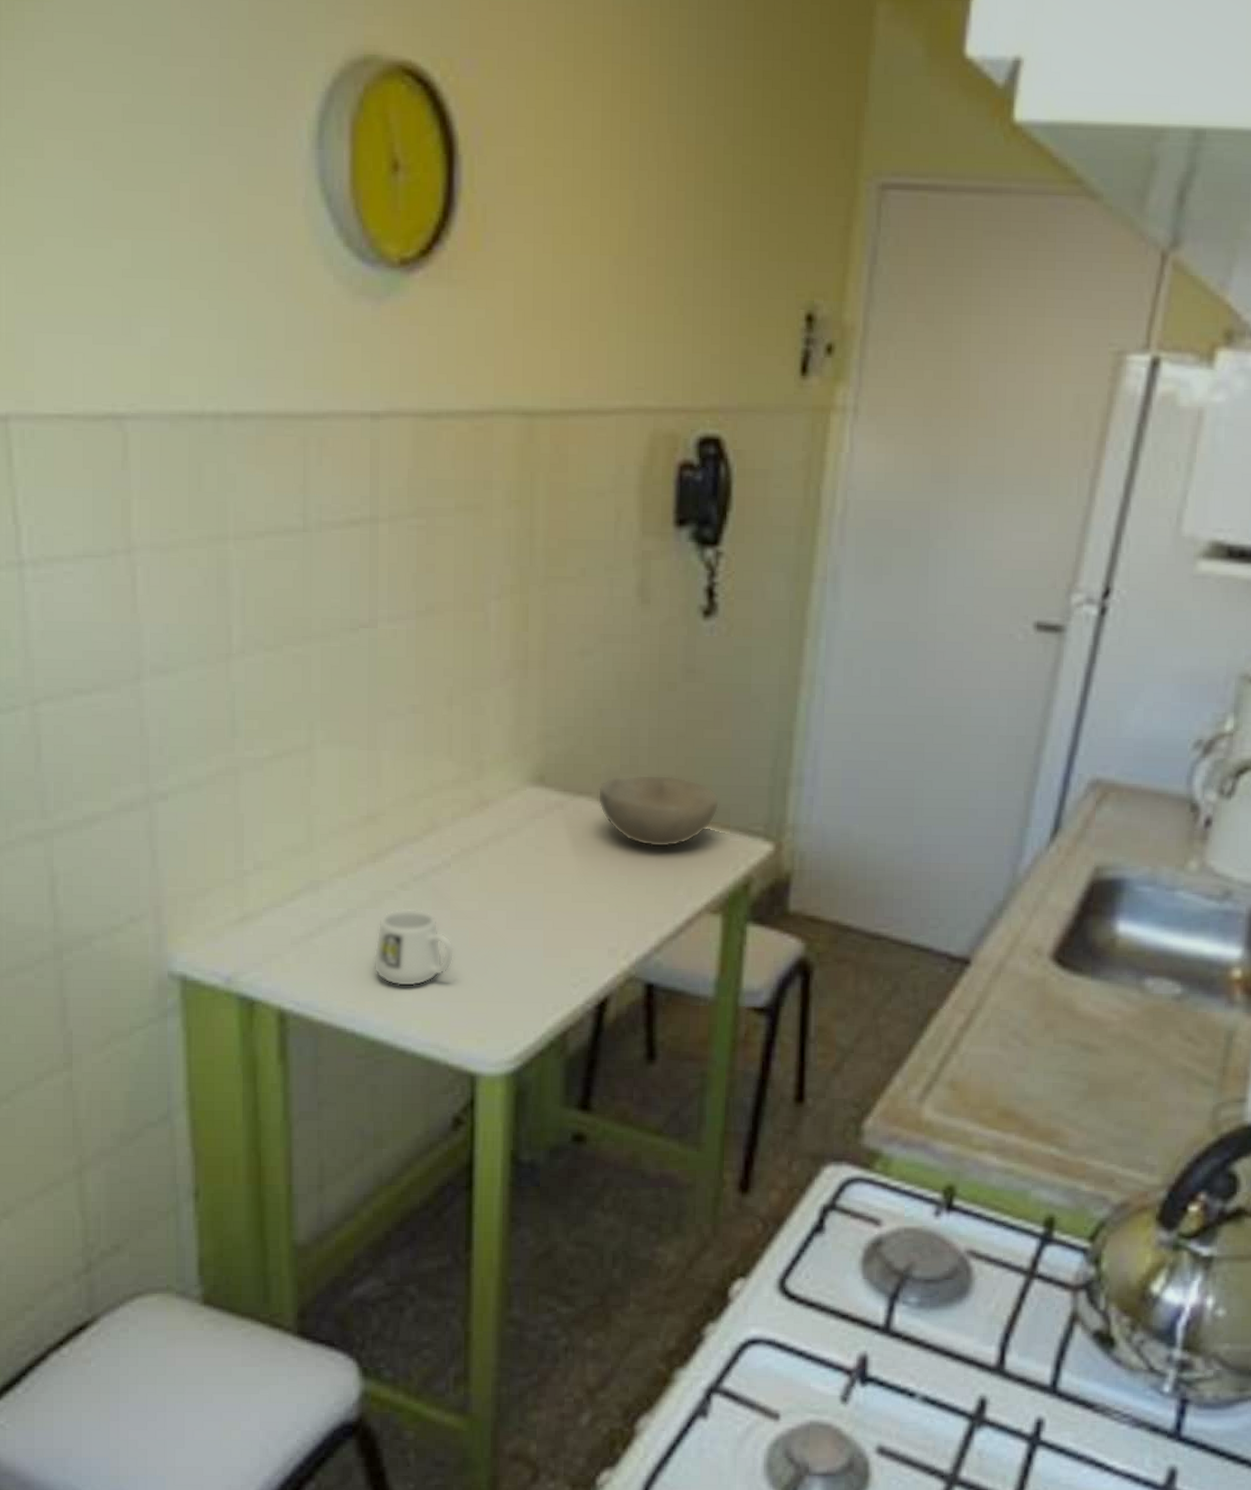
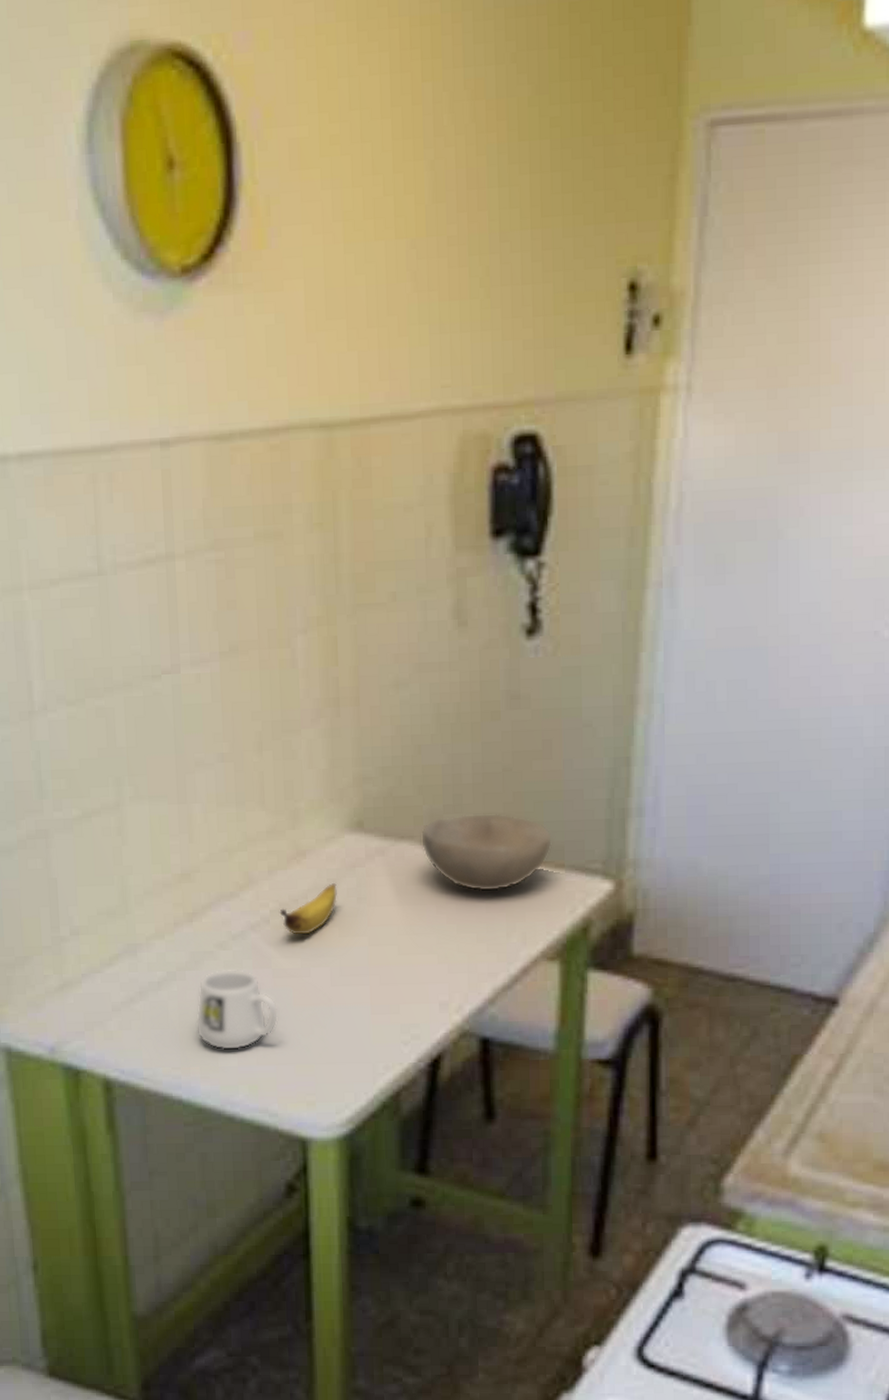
banana: none [460,832,517,879] -> present [279,883,337,935]

